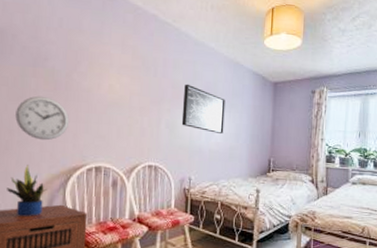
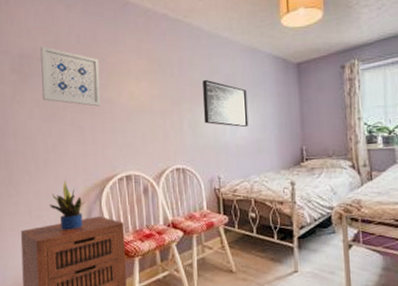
wall art: none [12,23,81,94] -> present [40,45,101,107]
wall clock: present [15,95,70,141] -> none [49,112,97,156]

